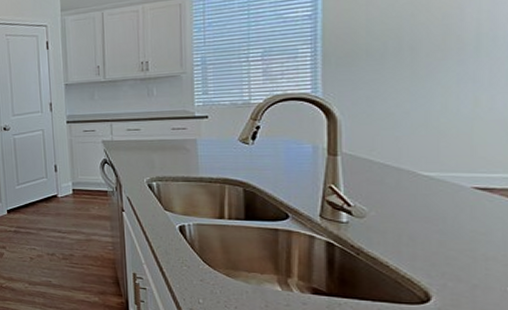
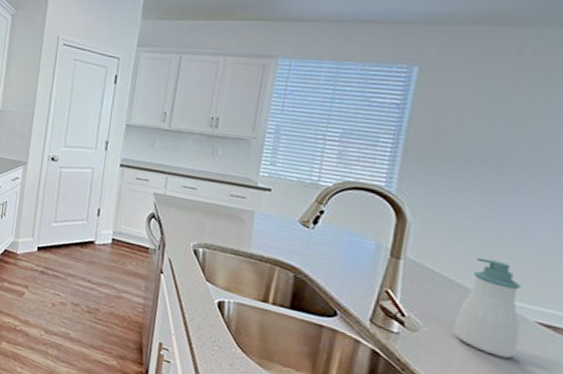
soap bottle: none [398,139,459,225] -> present [454,257,522,359]

